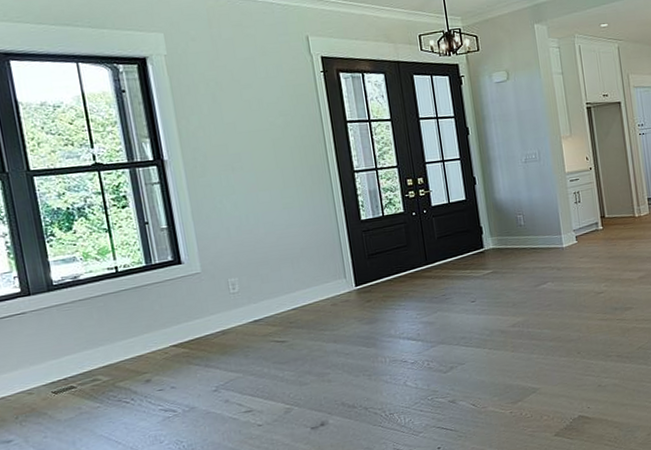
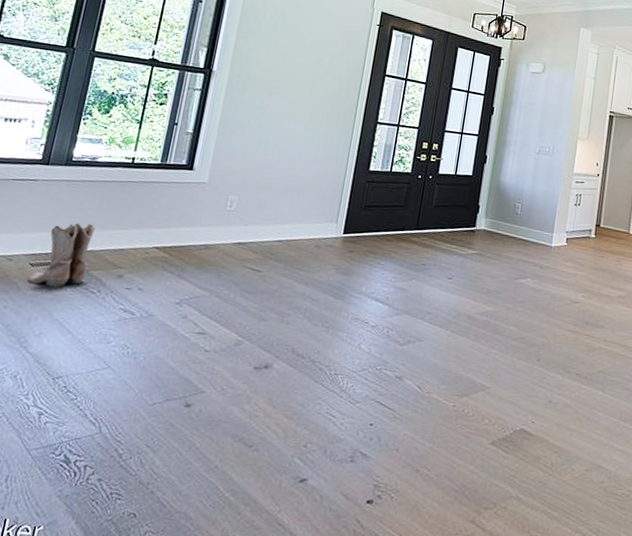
boots: none [55,339,114,410] -> present [27,223,95,287]

